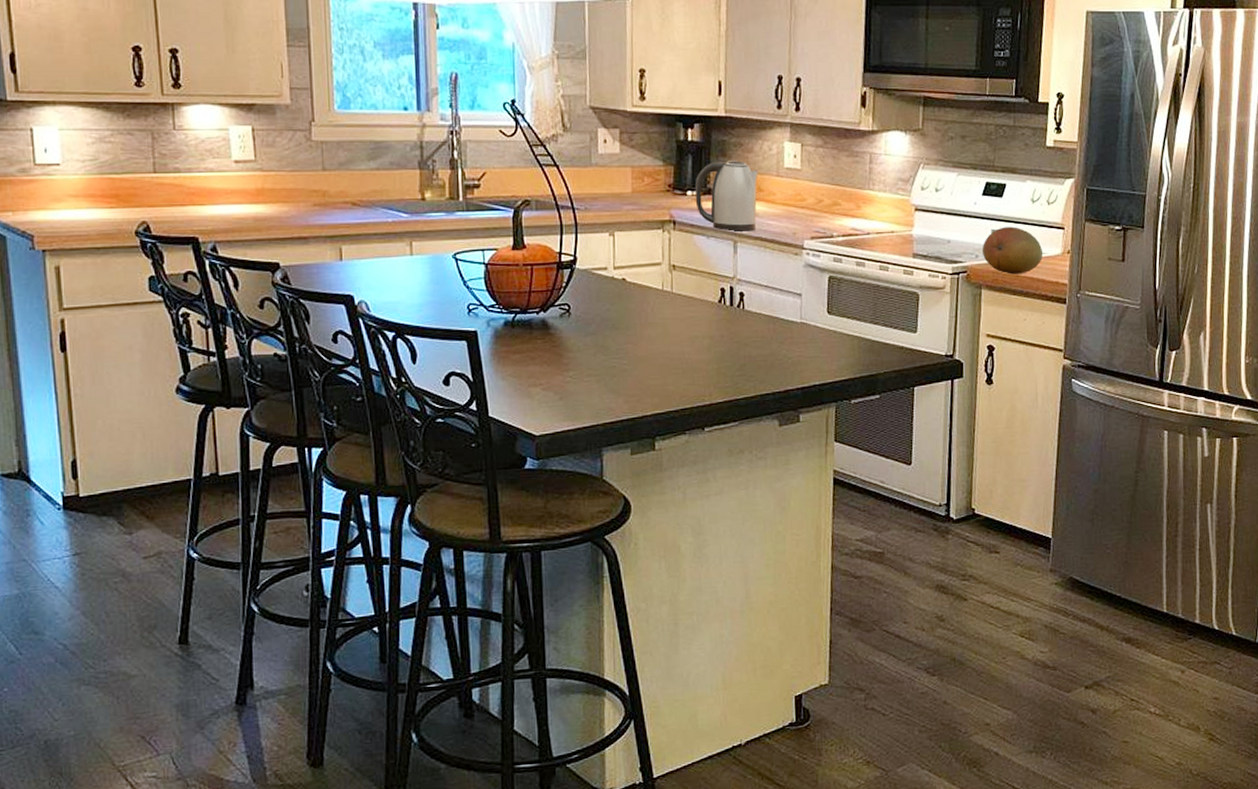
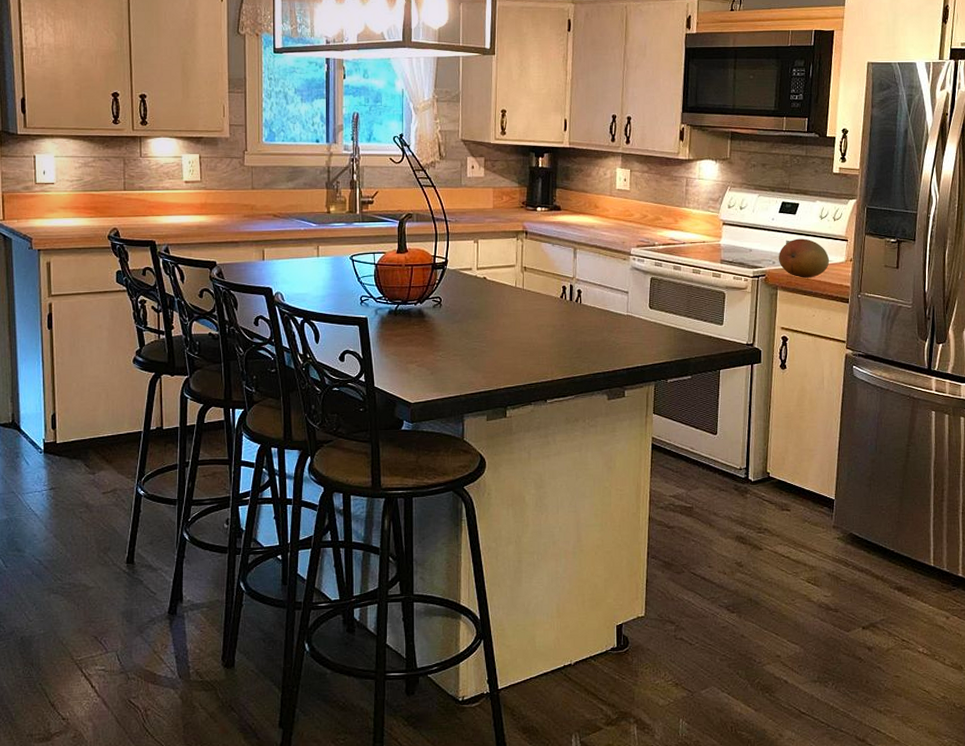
kettle: present [695,161,759,232] -> none [543,183,595,240]

